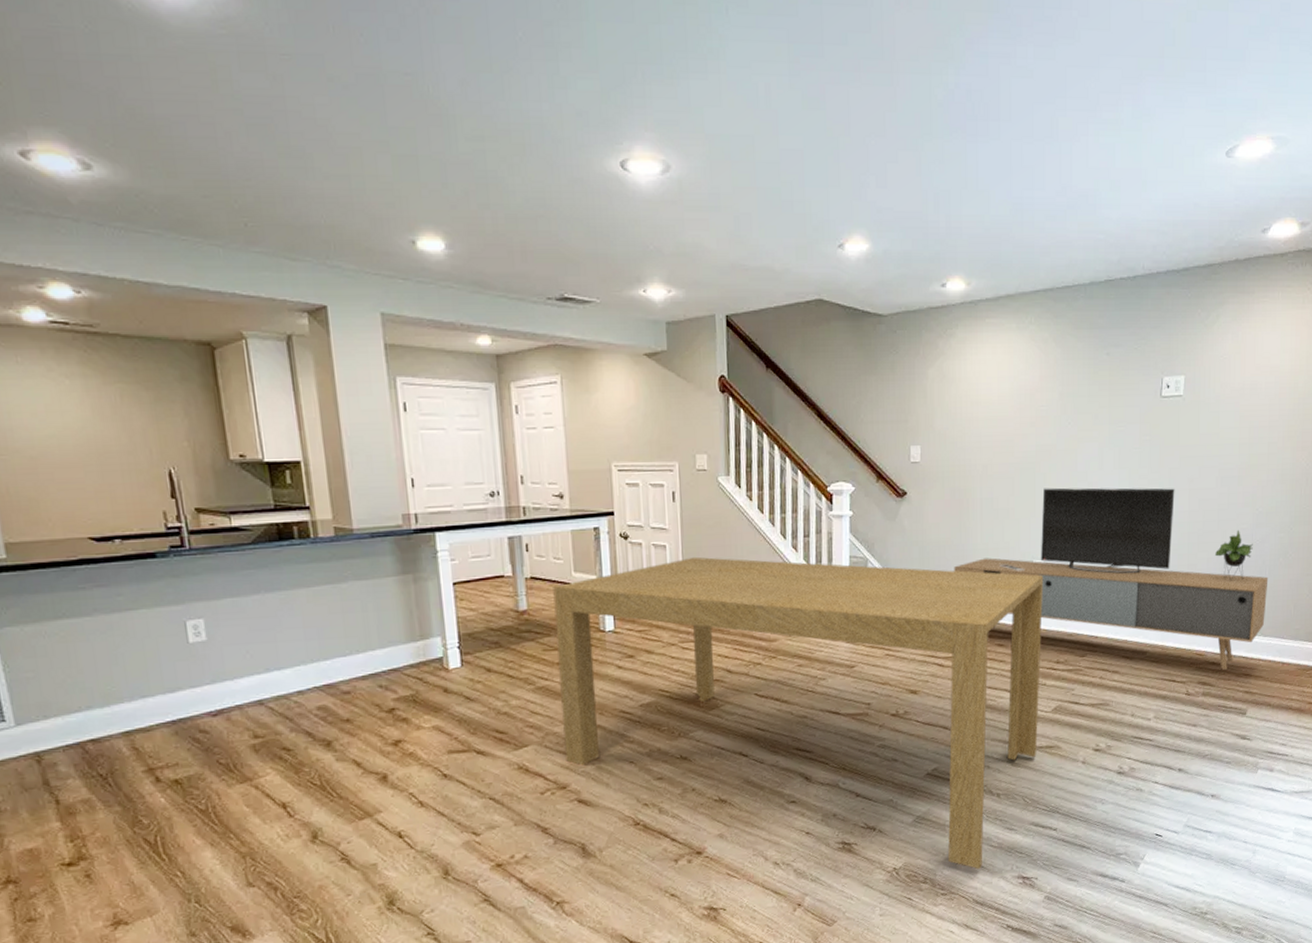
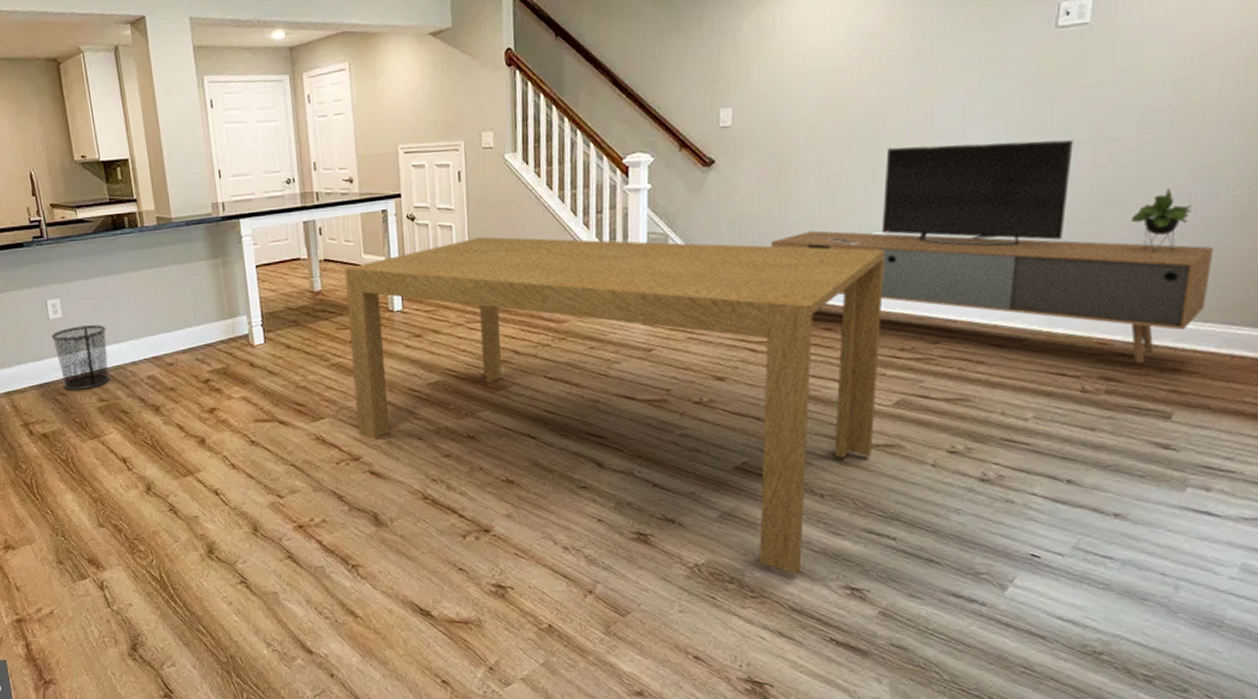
waste bin: none [190,649,269,727] -> present [51,325,110,390]

